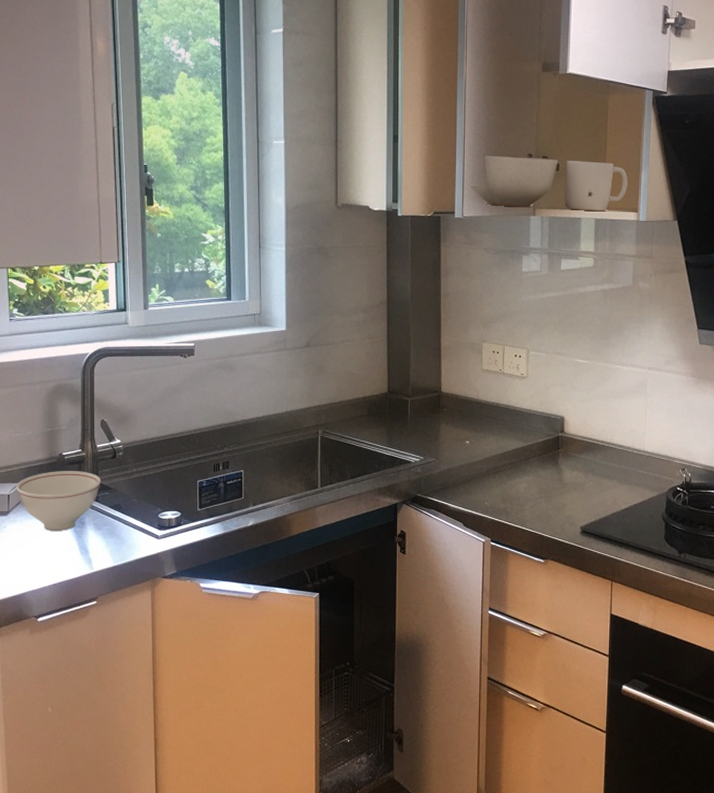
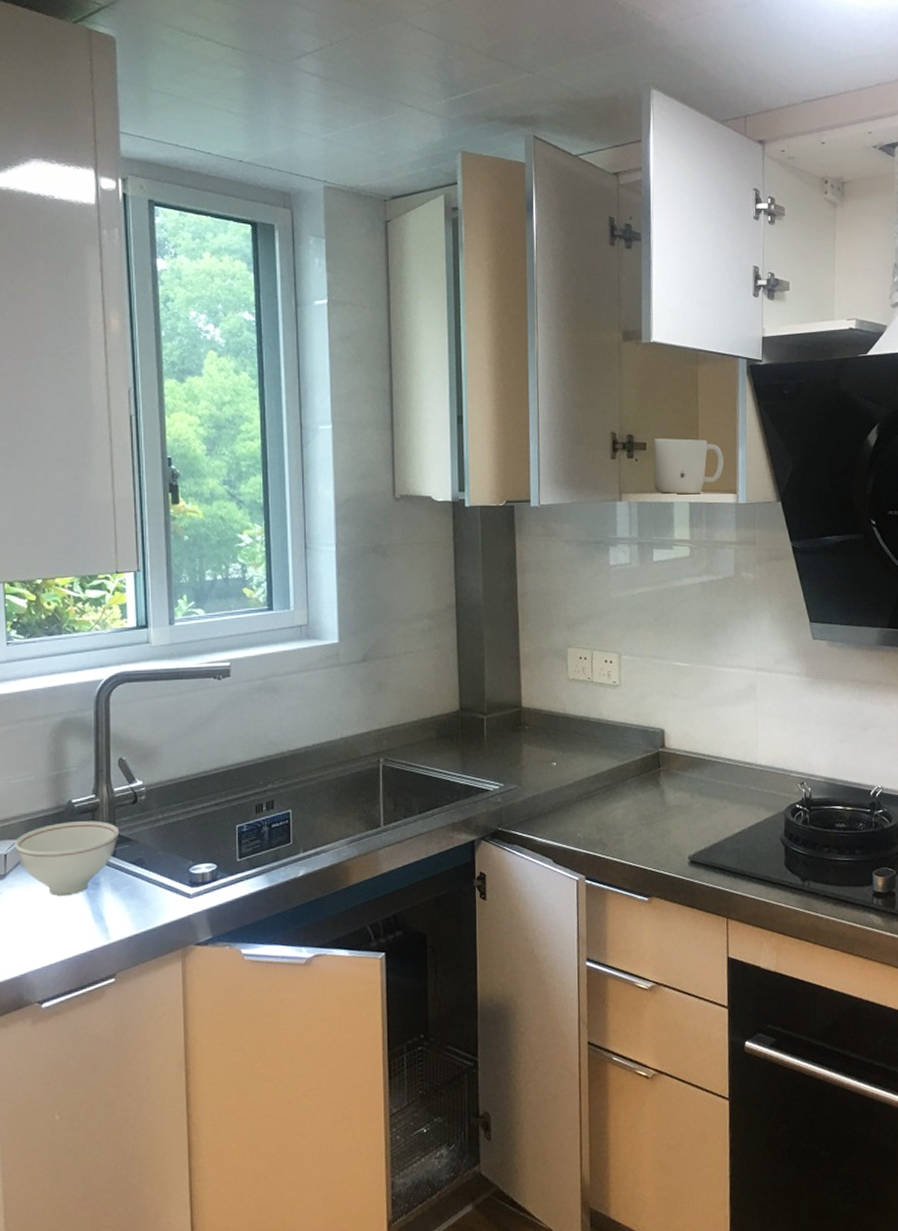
bowl: present [469,154,558,207] -> none [545,434,645,493]

